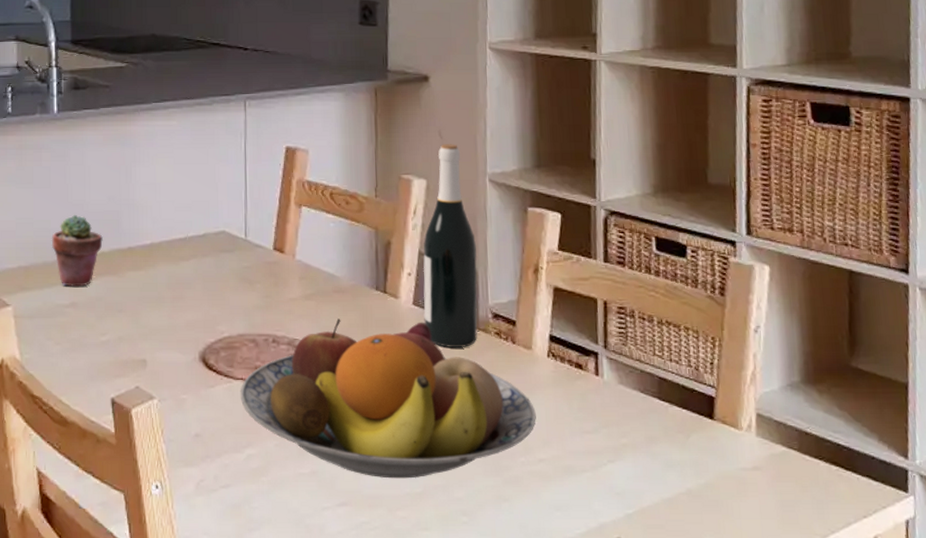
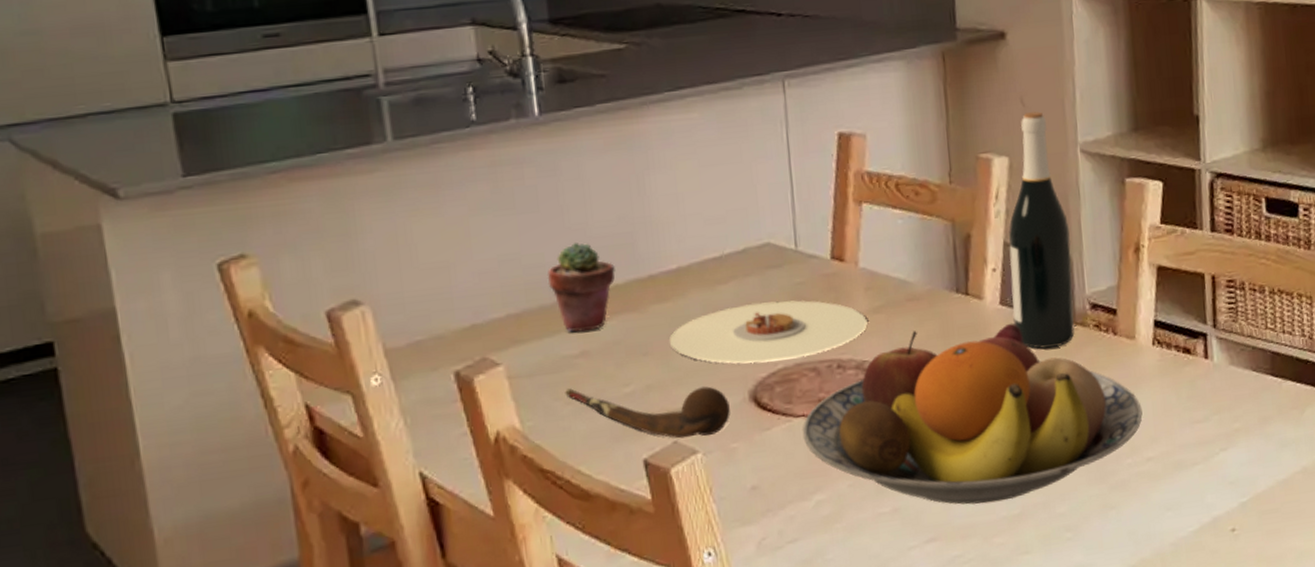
spoon: none [56,332,183,386] -> present [565,385,730,439]
plate: none [140,280,300,330] -> present [670,300,867,364]

